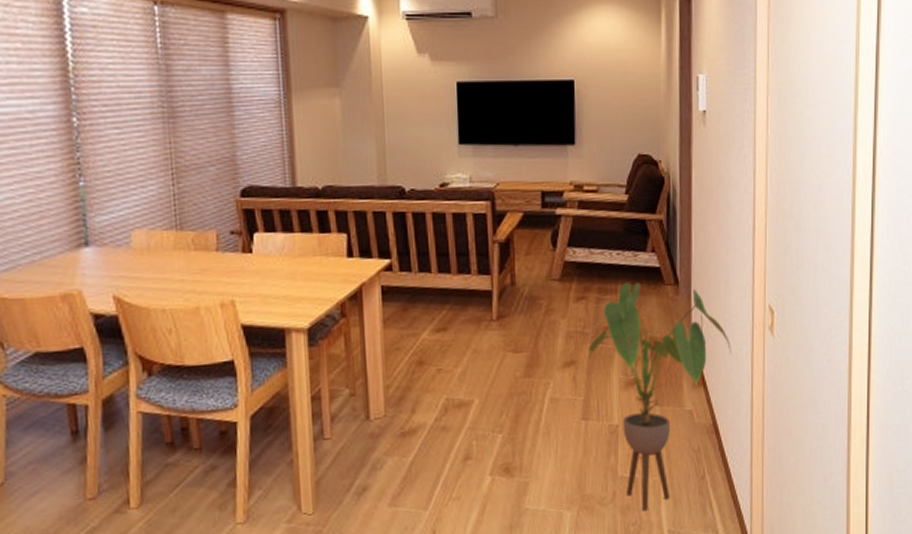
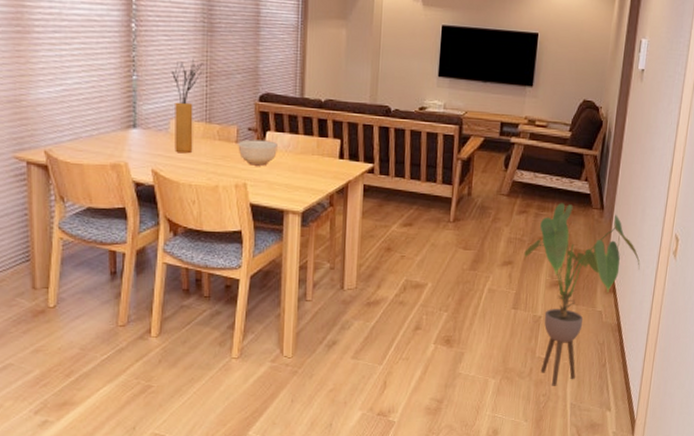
vase: none [126,154,167,272] -> present [171,59,203,154]
bowl: none [219,244,270,277] -> present [238,139,277,166]

